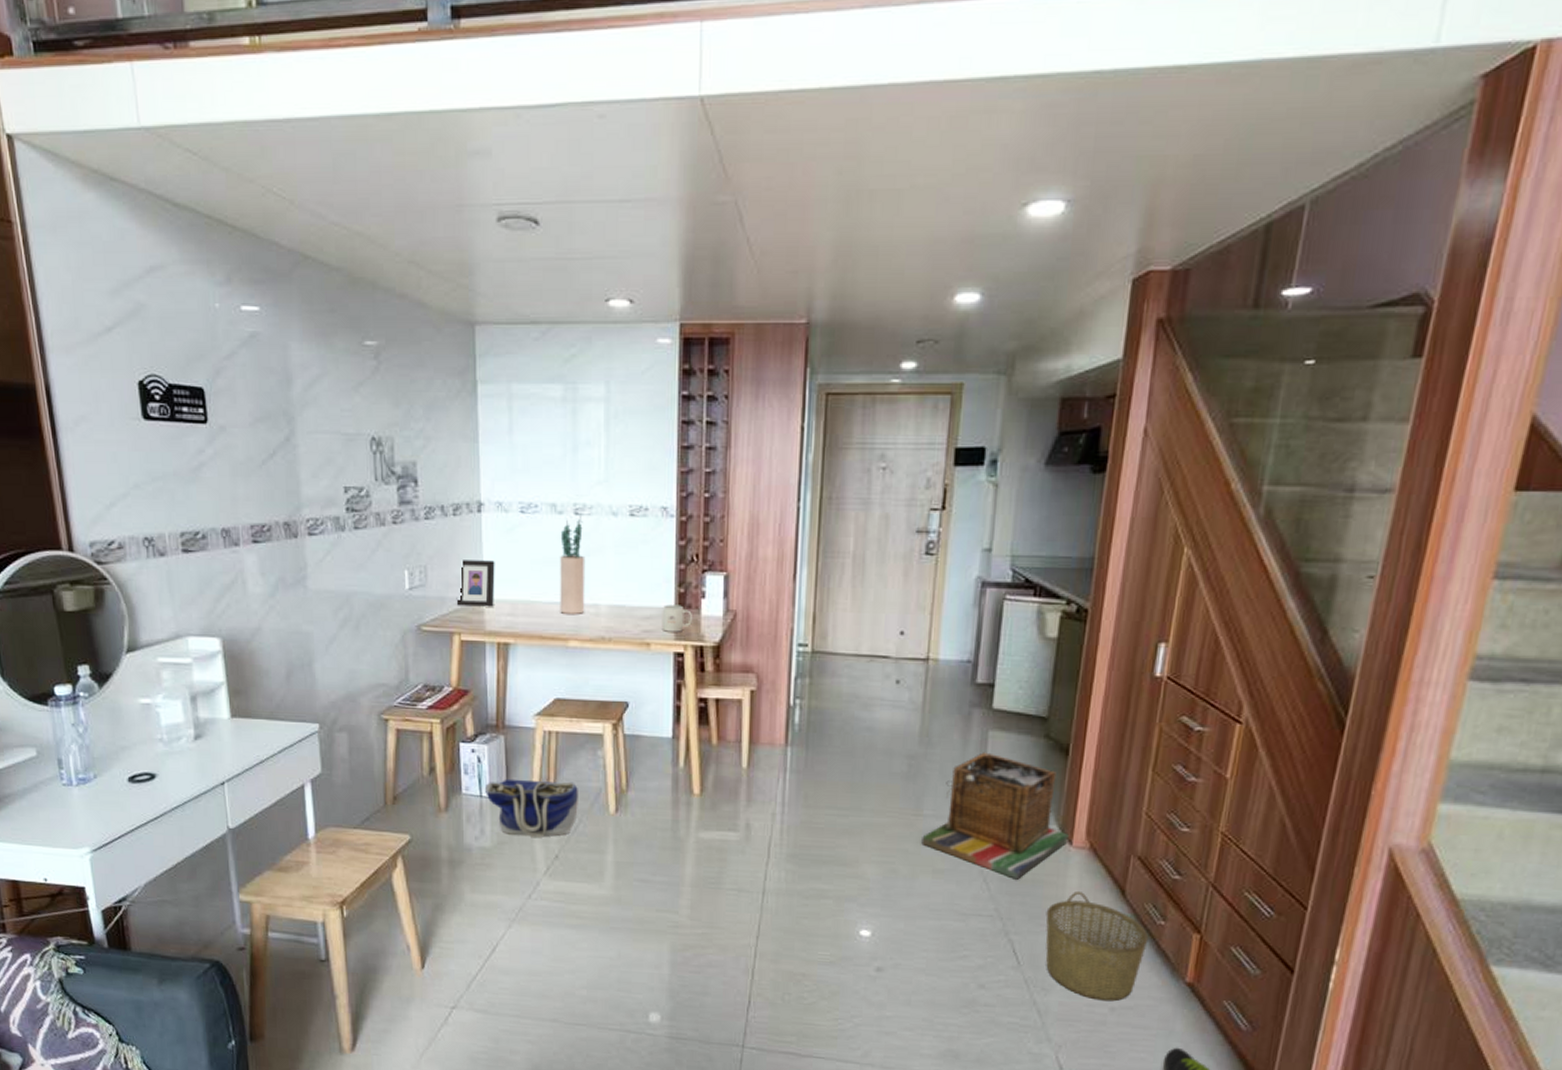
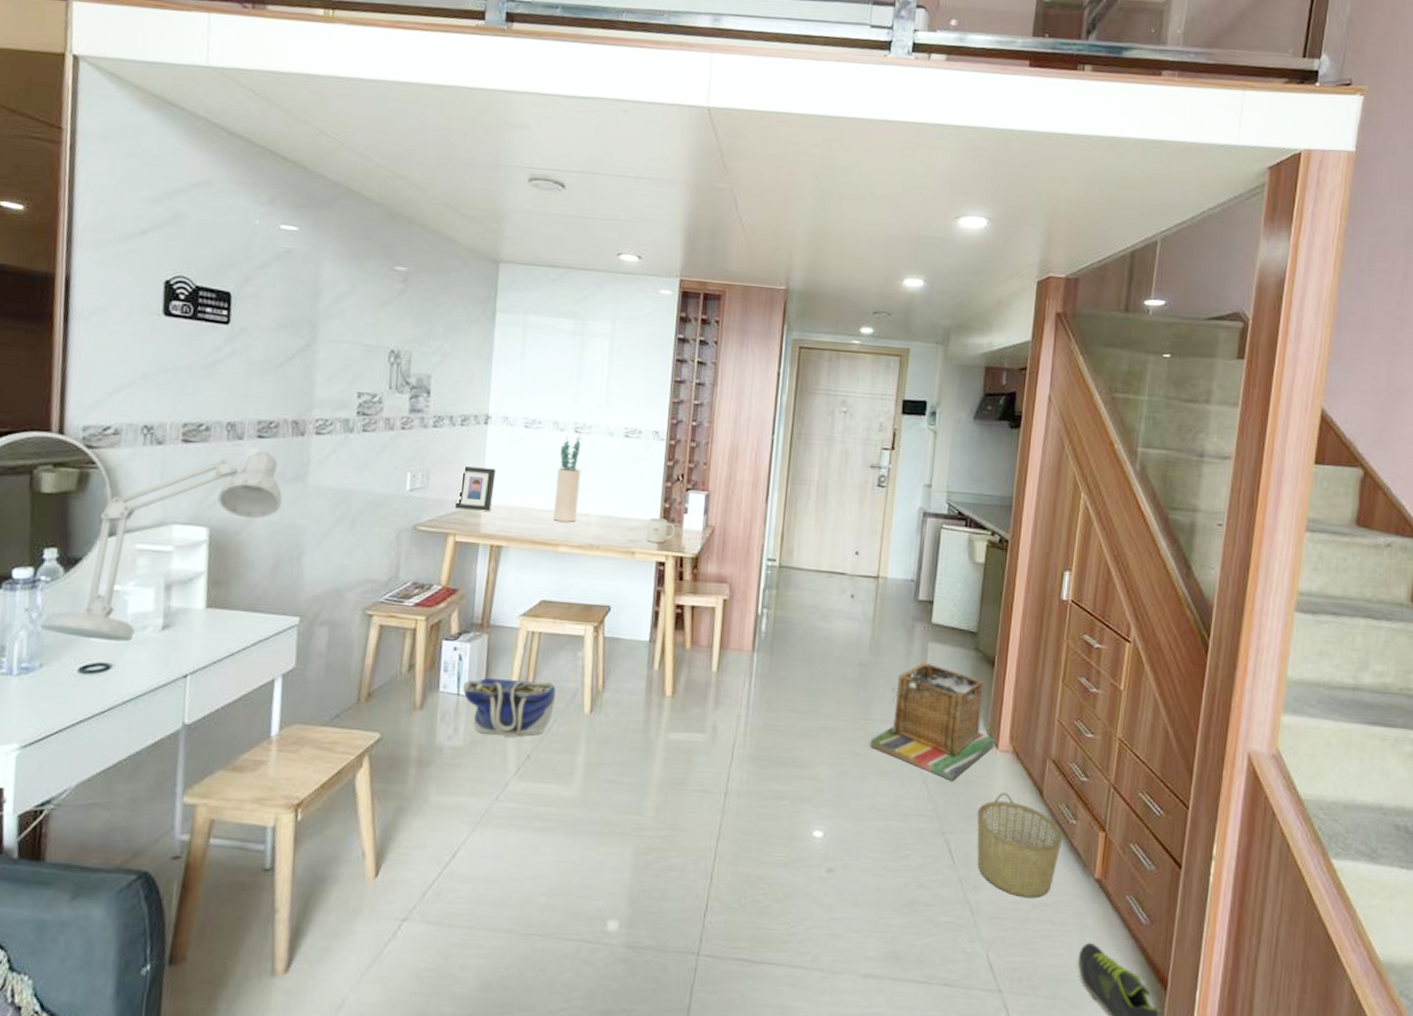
desk lamp: none [87,556,285,752] -> present [39,451,282,642]

